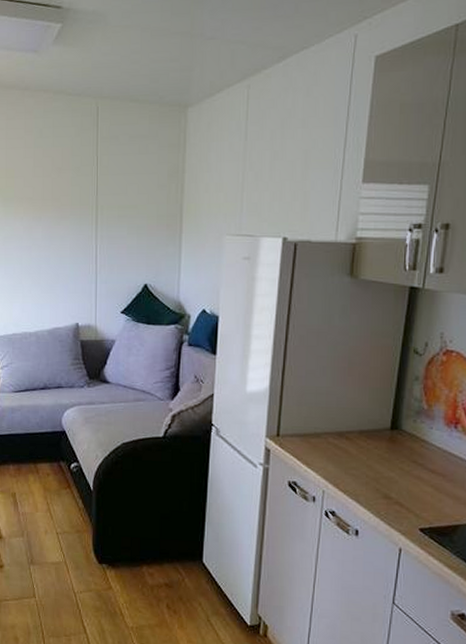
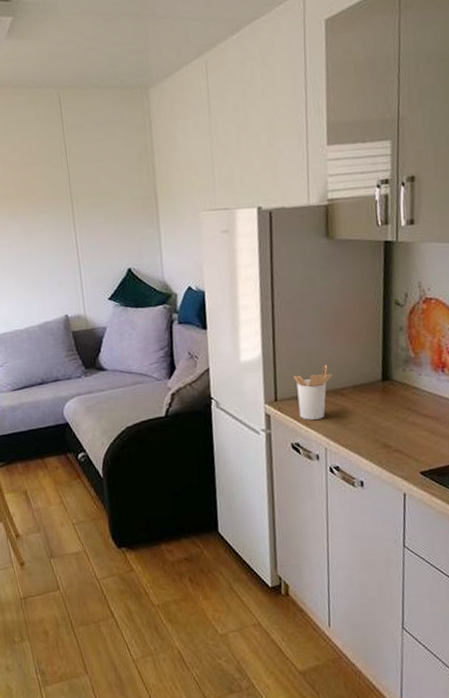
utensil holder: none [299,406,340,460] -> present [293,365,333,420]

